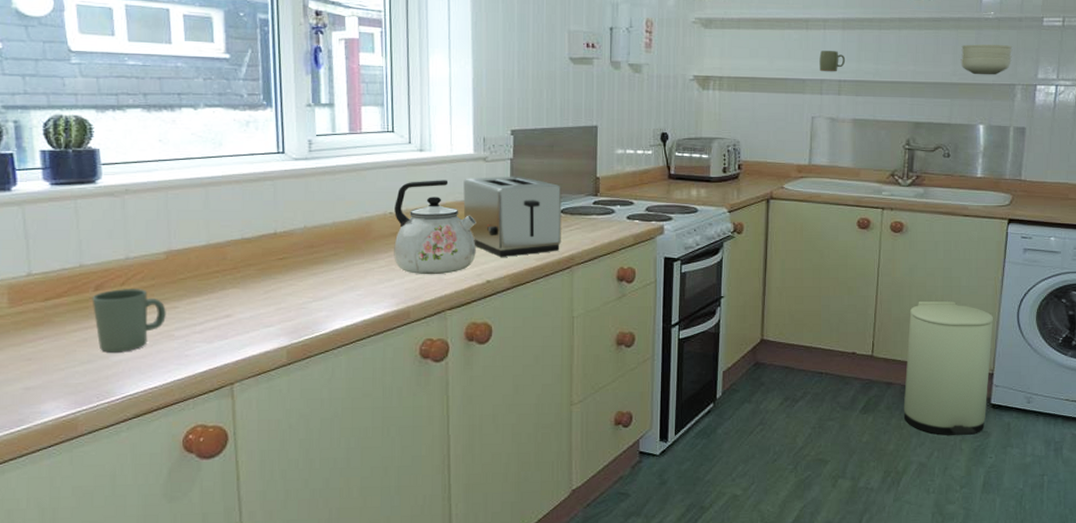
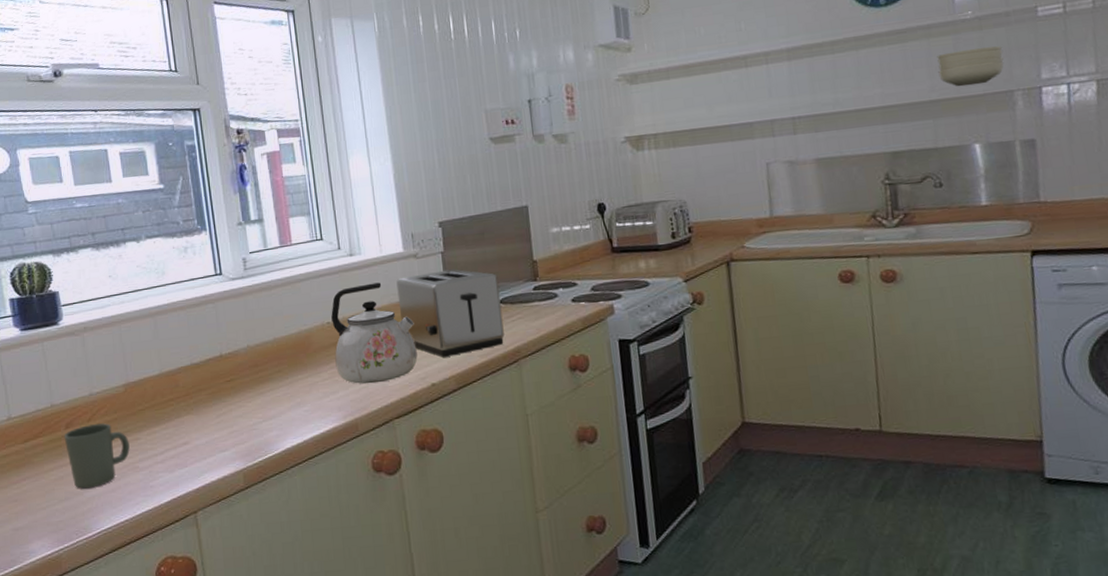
mug: present [819,51,846,72] -> none [765,85,797,112]
pedal bin: present [903,301,994,435] -> none [920,357,1041,521]

